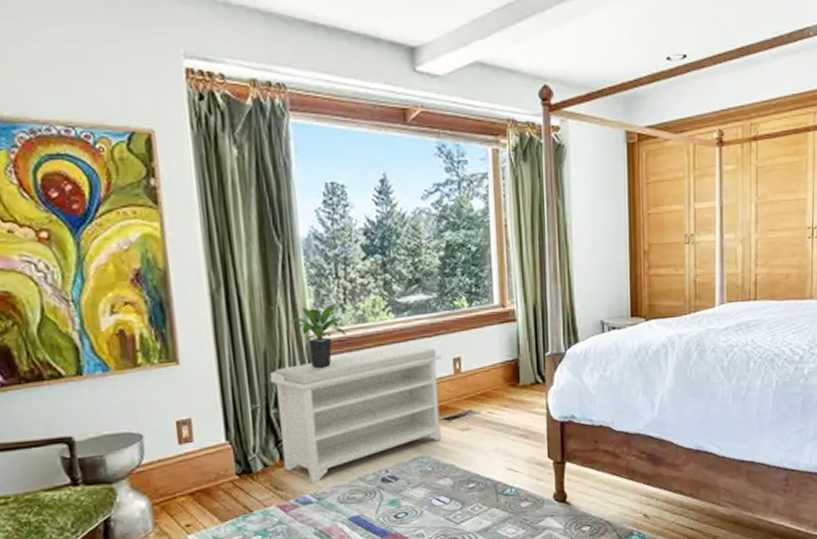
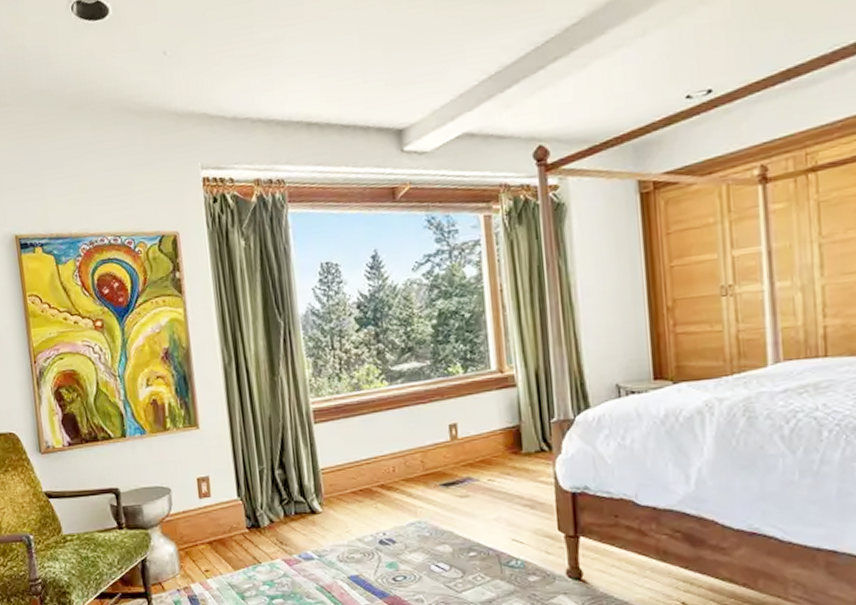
bench: present [269,345,442,483] -> none [274,411,439,541]
potted plant: present [287,303,347,369] -> none [289,373,343,434]

